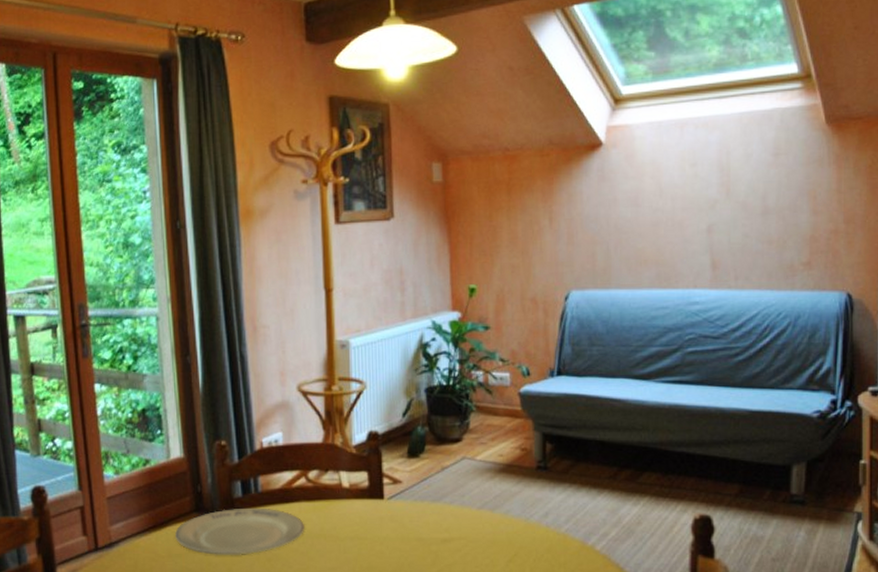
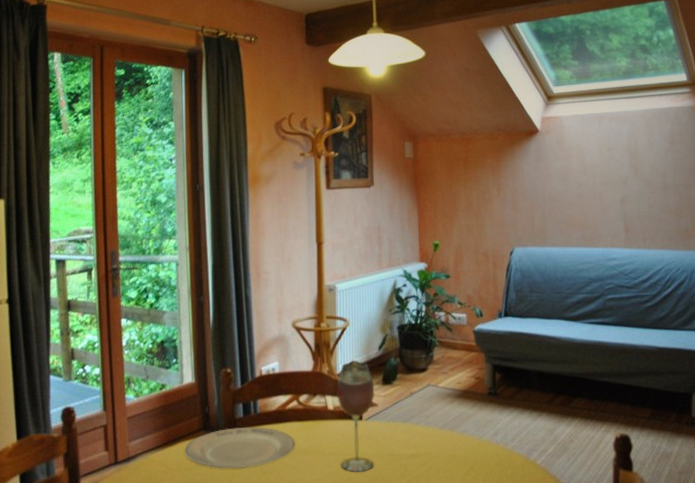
wineglass: none [352,432,399,560] -> present [336,362,375,473]

